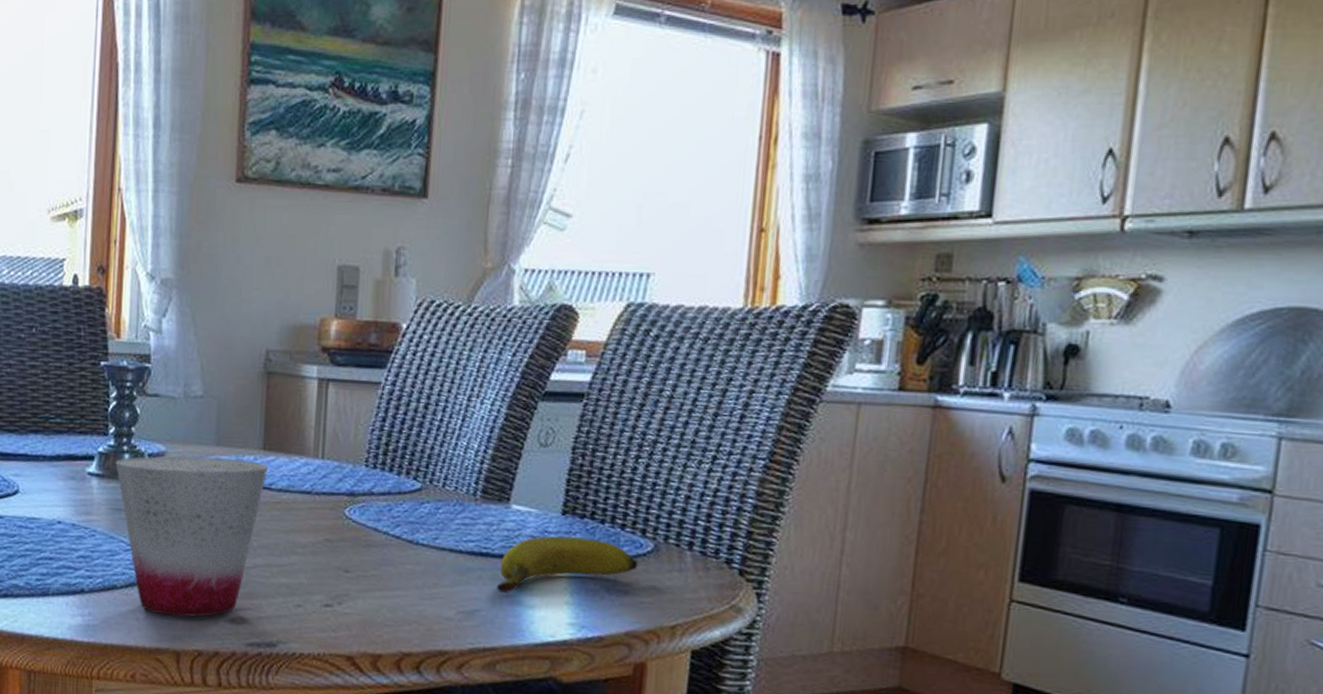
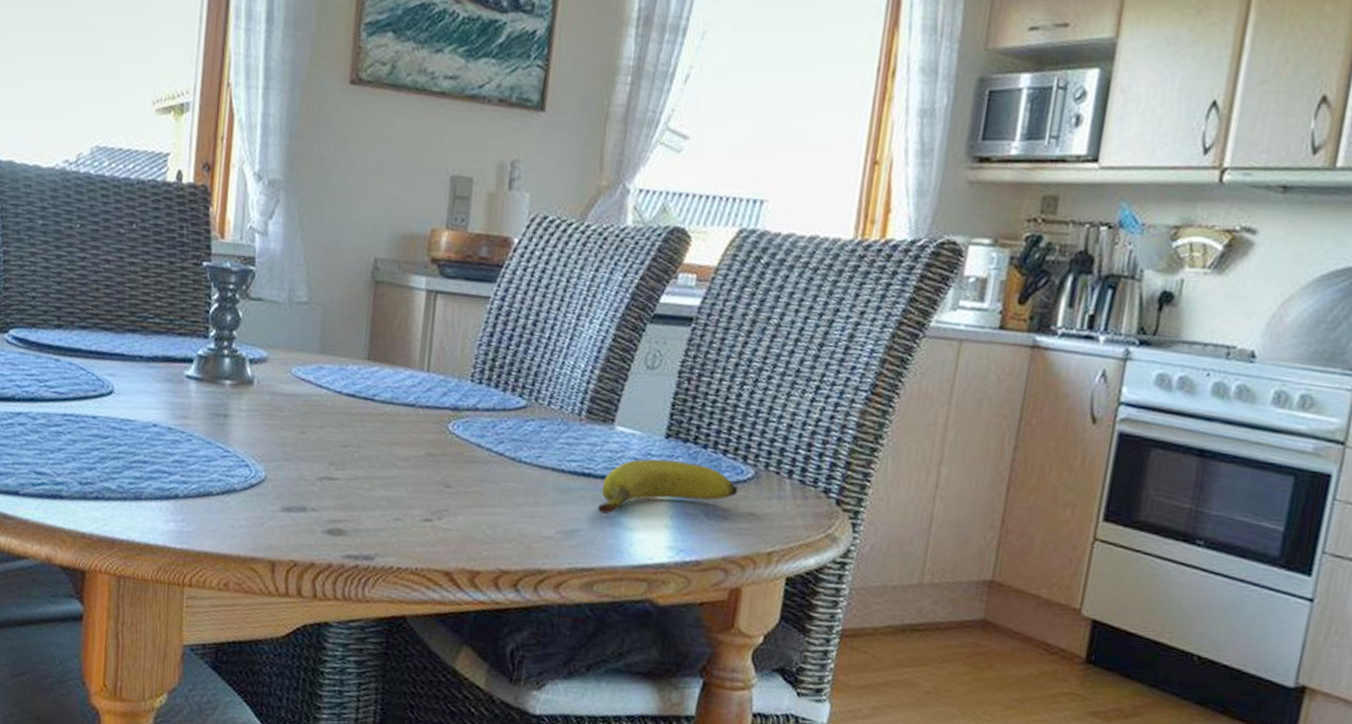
cup: present [115,456,269,617] -> none [215,361,373,527]

